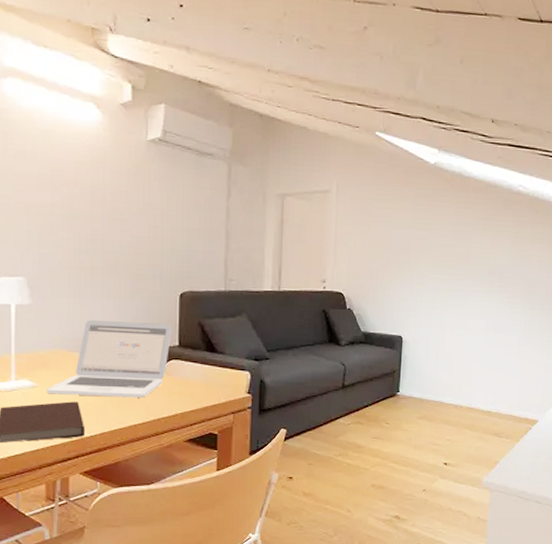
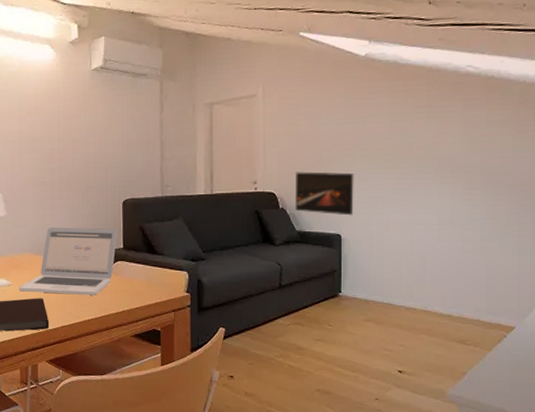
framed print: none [361,273,418,319] -> present [294,171,354,216]

